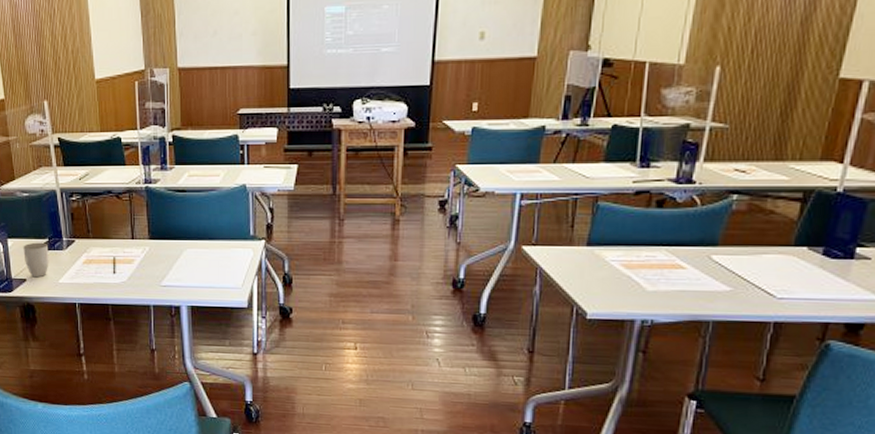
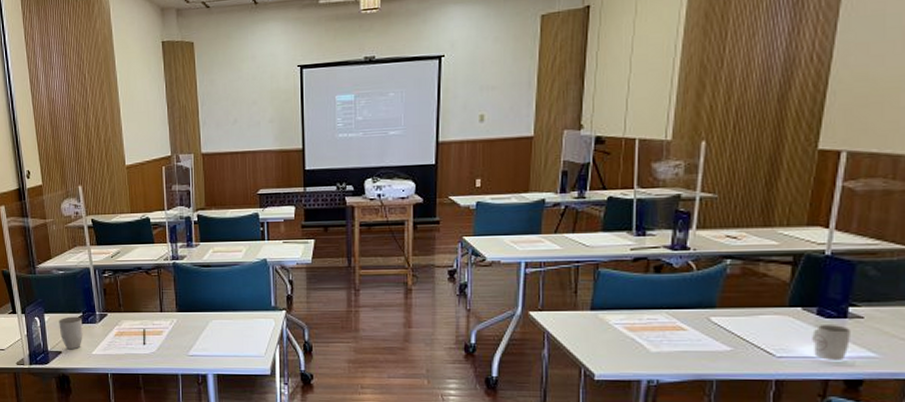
mug: none [815,266,856,304] -> present [812,325,850,362]

